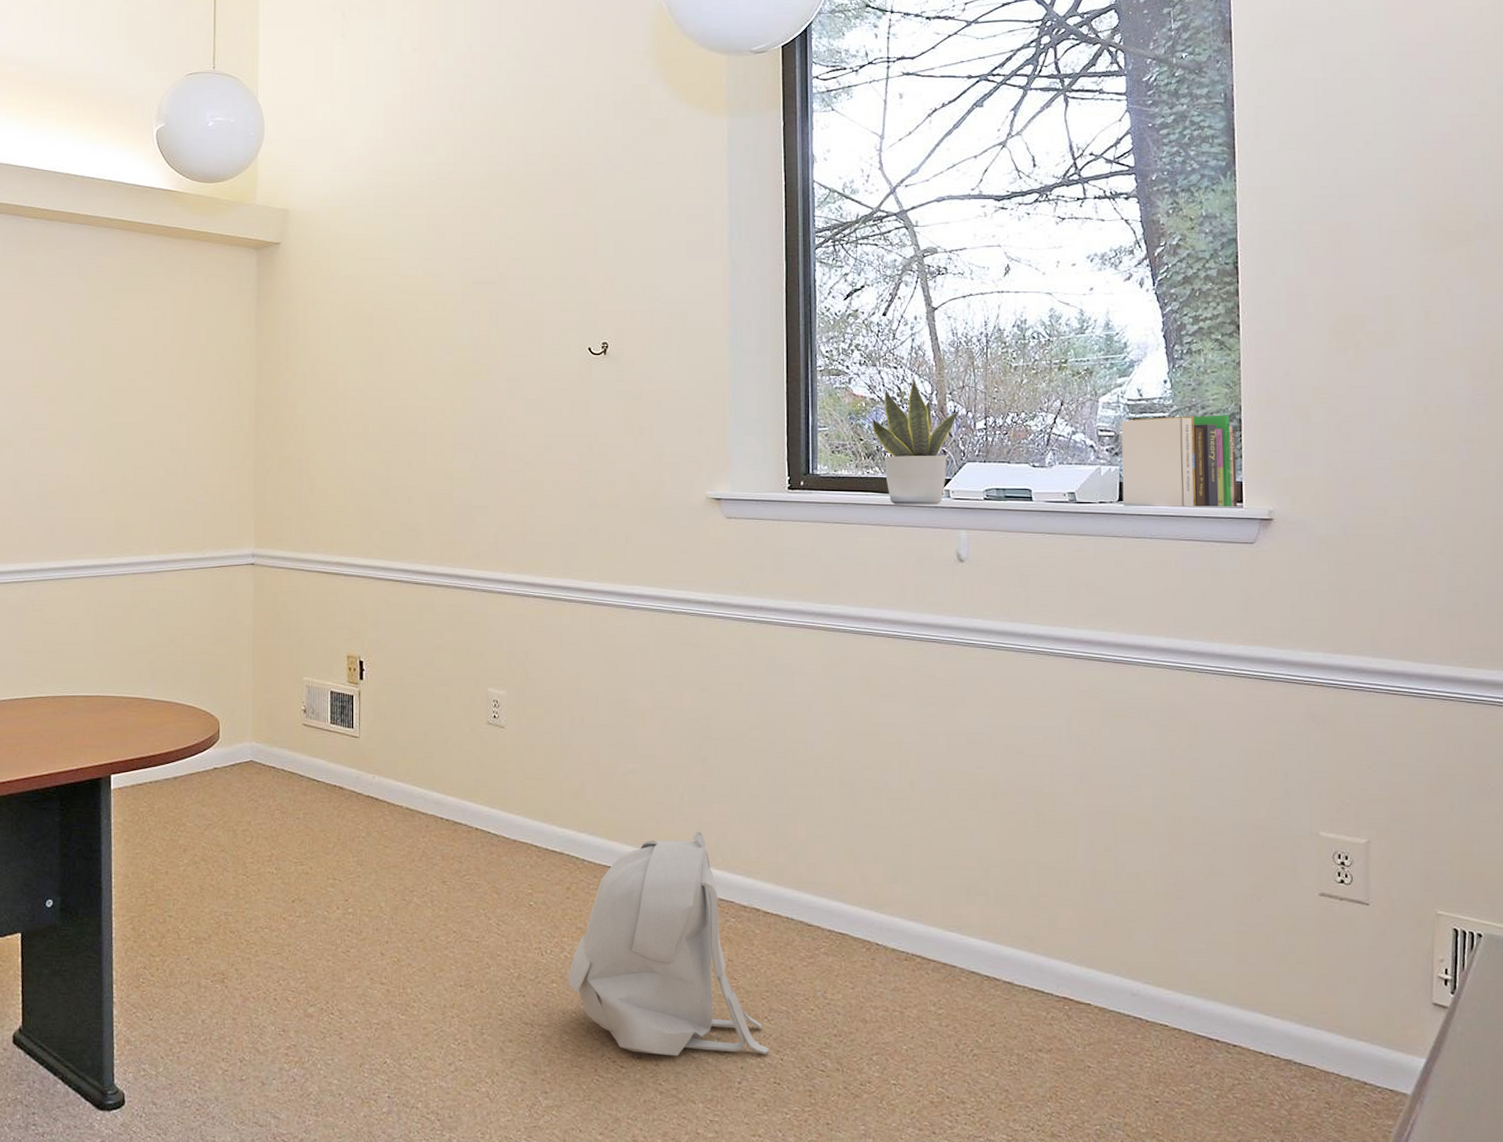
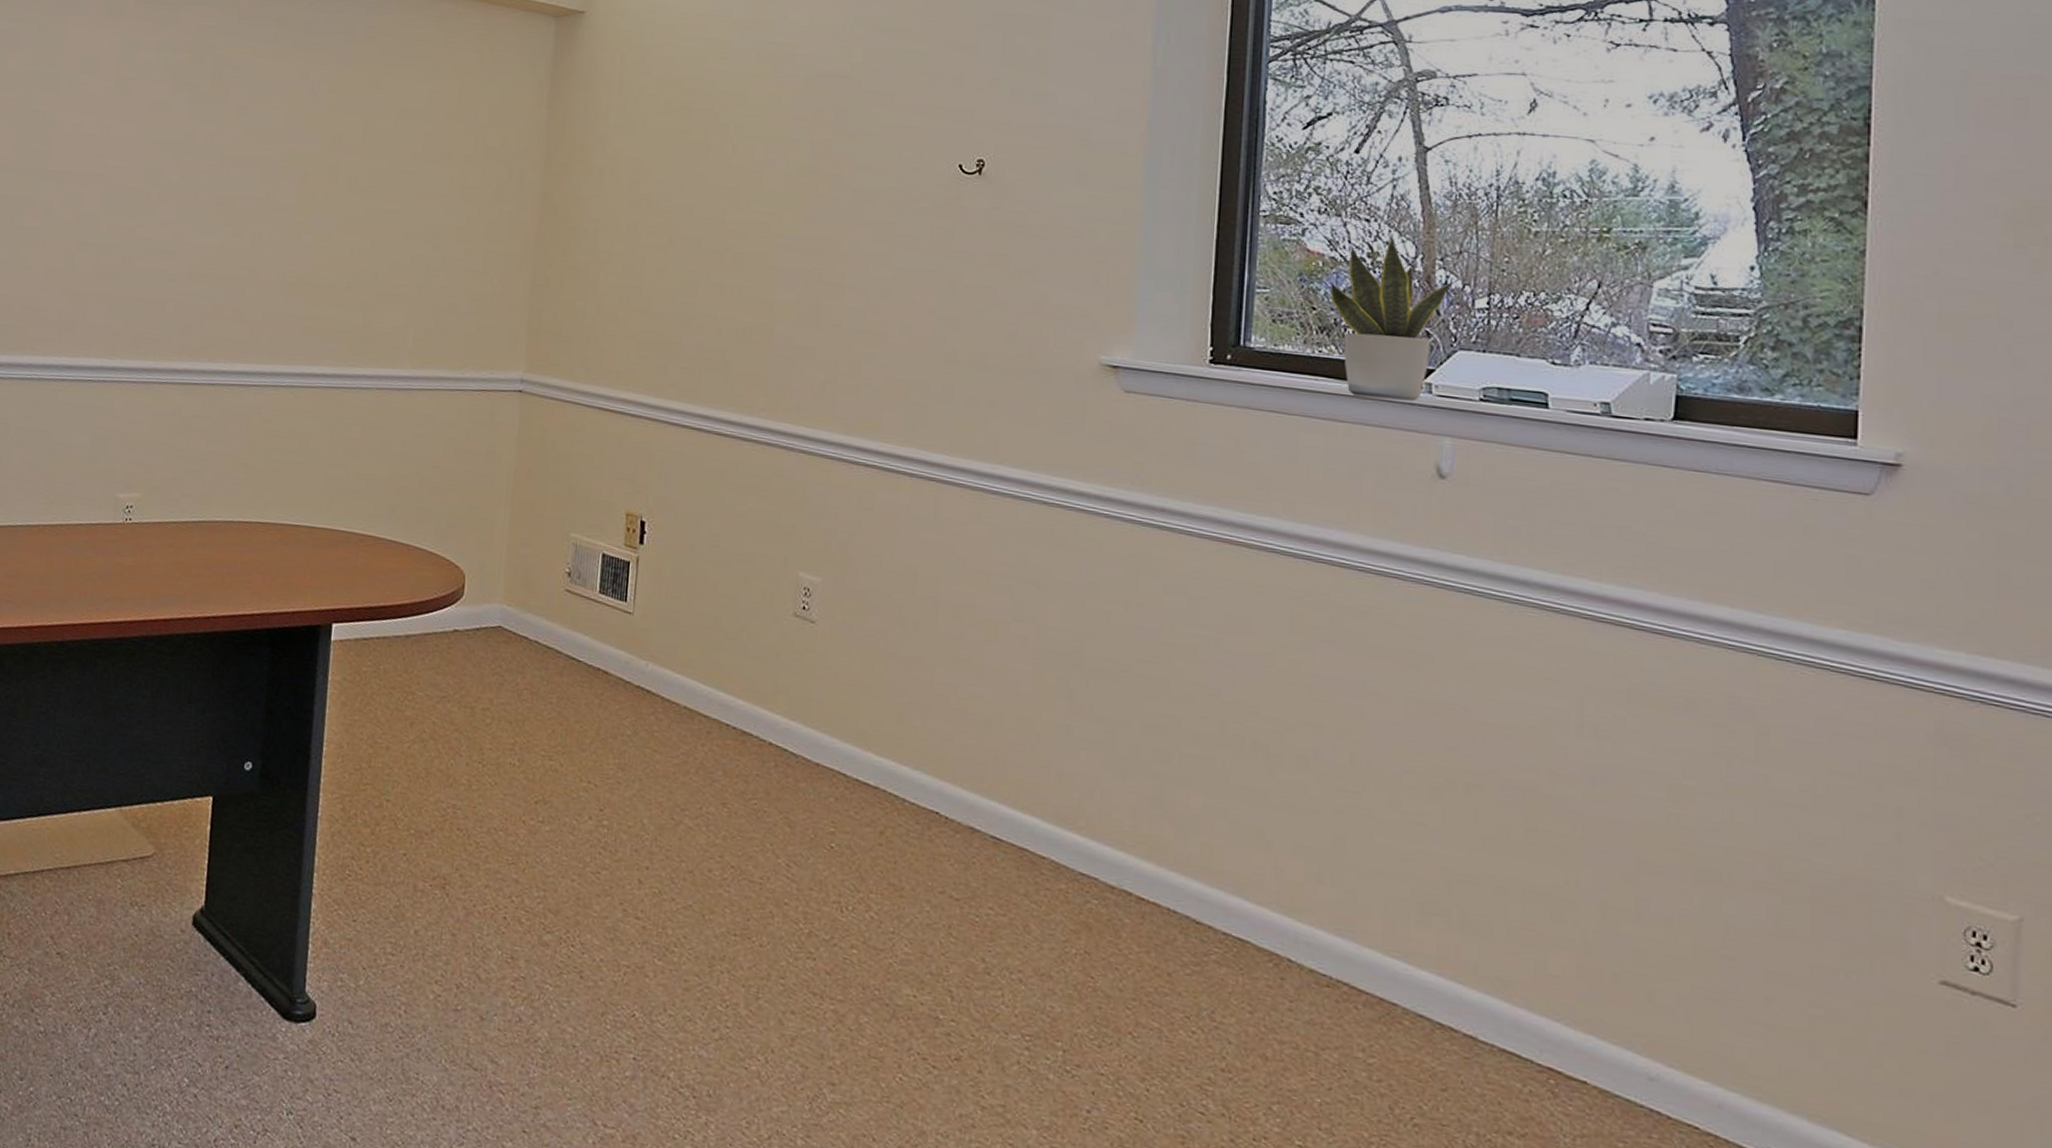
backpack: present [567,831,769,1057] -> none [871,782,1132,1082]
books: present [1121,415,1237,507] -> none [1679,313,1852,444]

